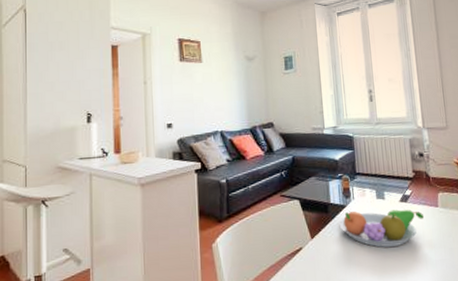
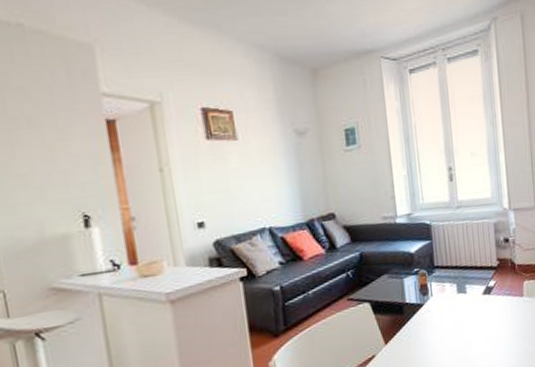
fruit bowl: present [340,209,425,248] -> none [417,302,509,346]

